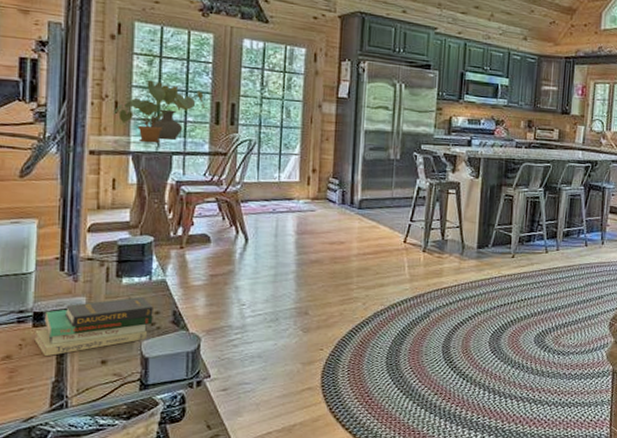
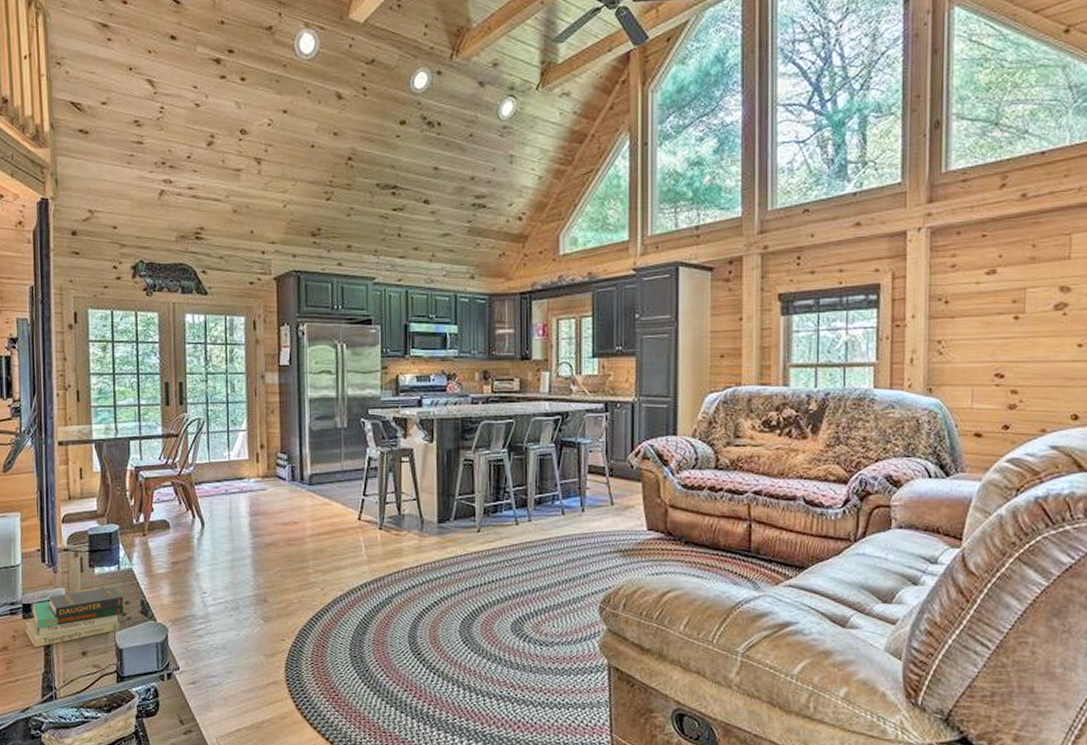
house plant: present [112,79,205,144] -> none [75,366,155,430]
vase: present [152,109,182,141] -> none [110,394,136,426]

